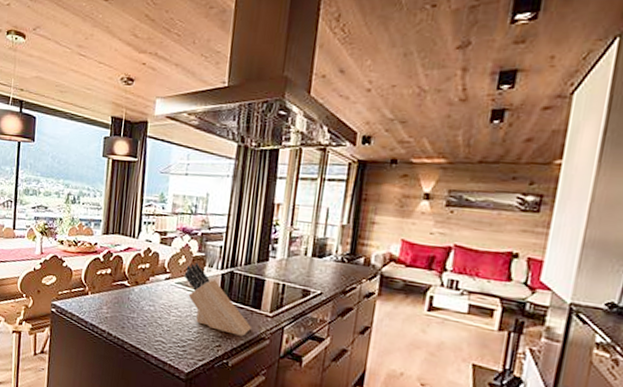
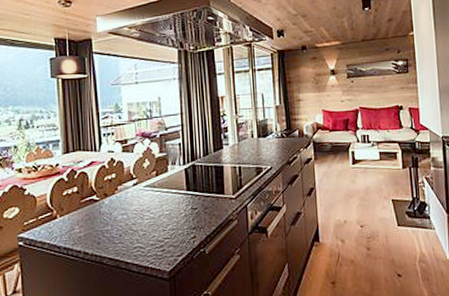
knife block: present [184,262,251,337] -> none [150,163,219,223]

